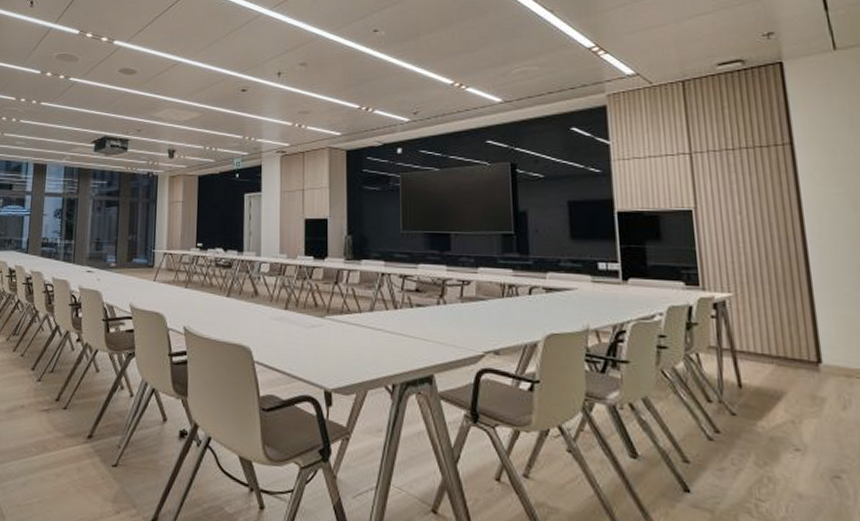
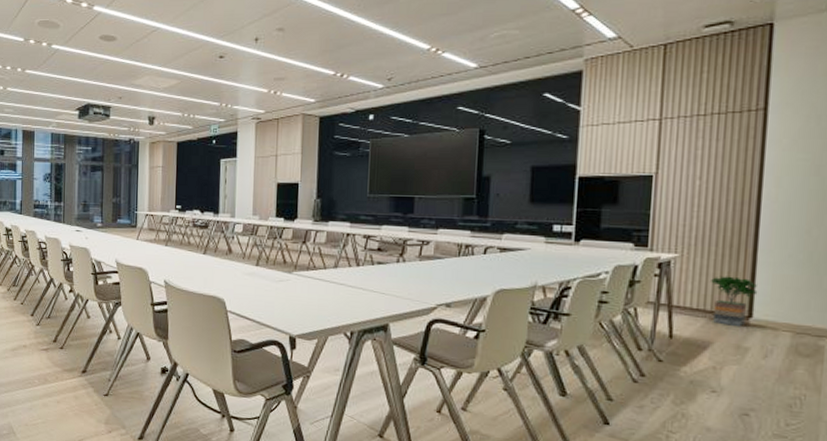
potted tree: none [771,317,822,373] -> present [711,276,758,326]

